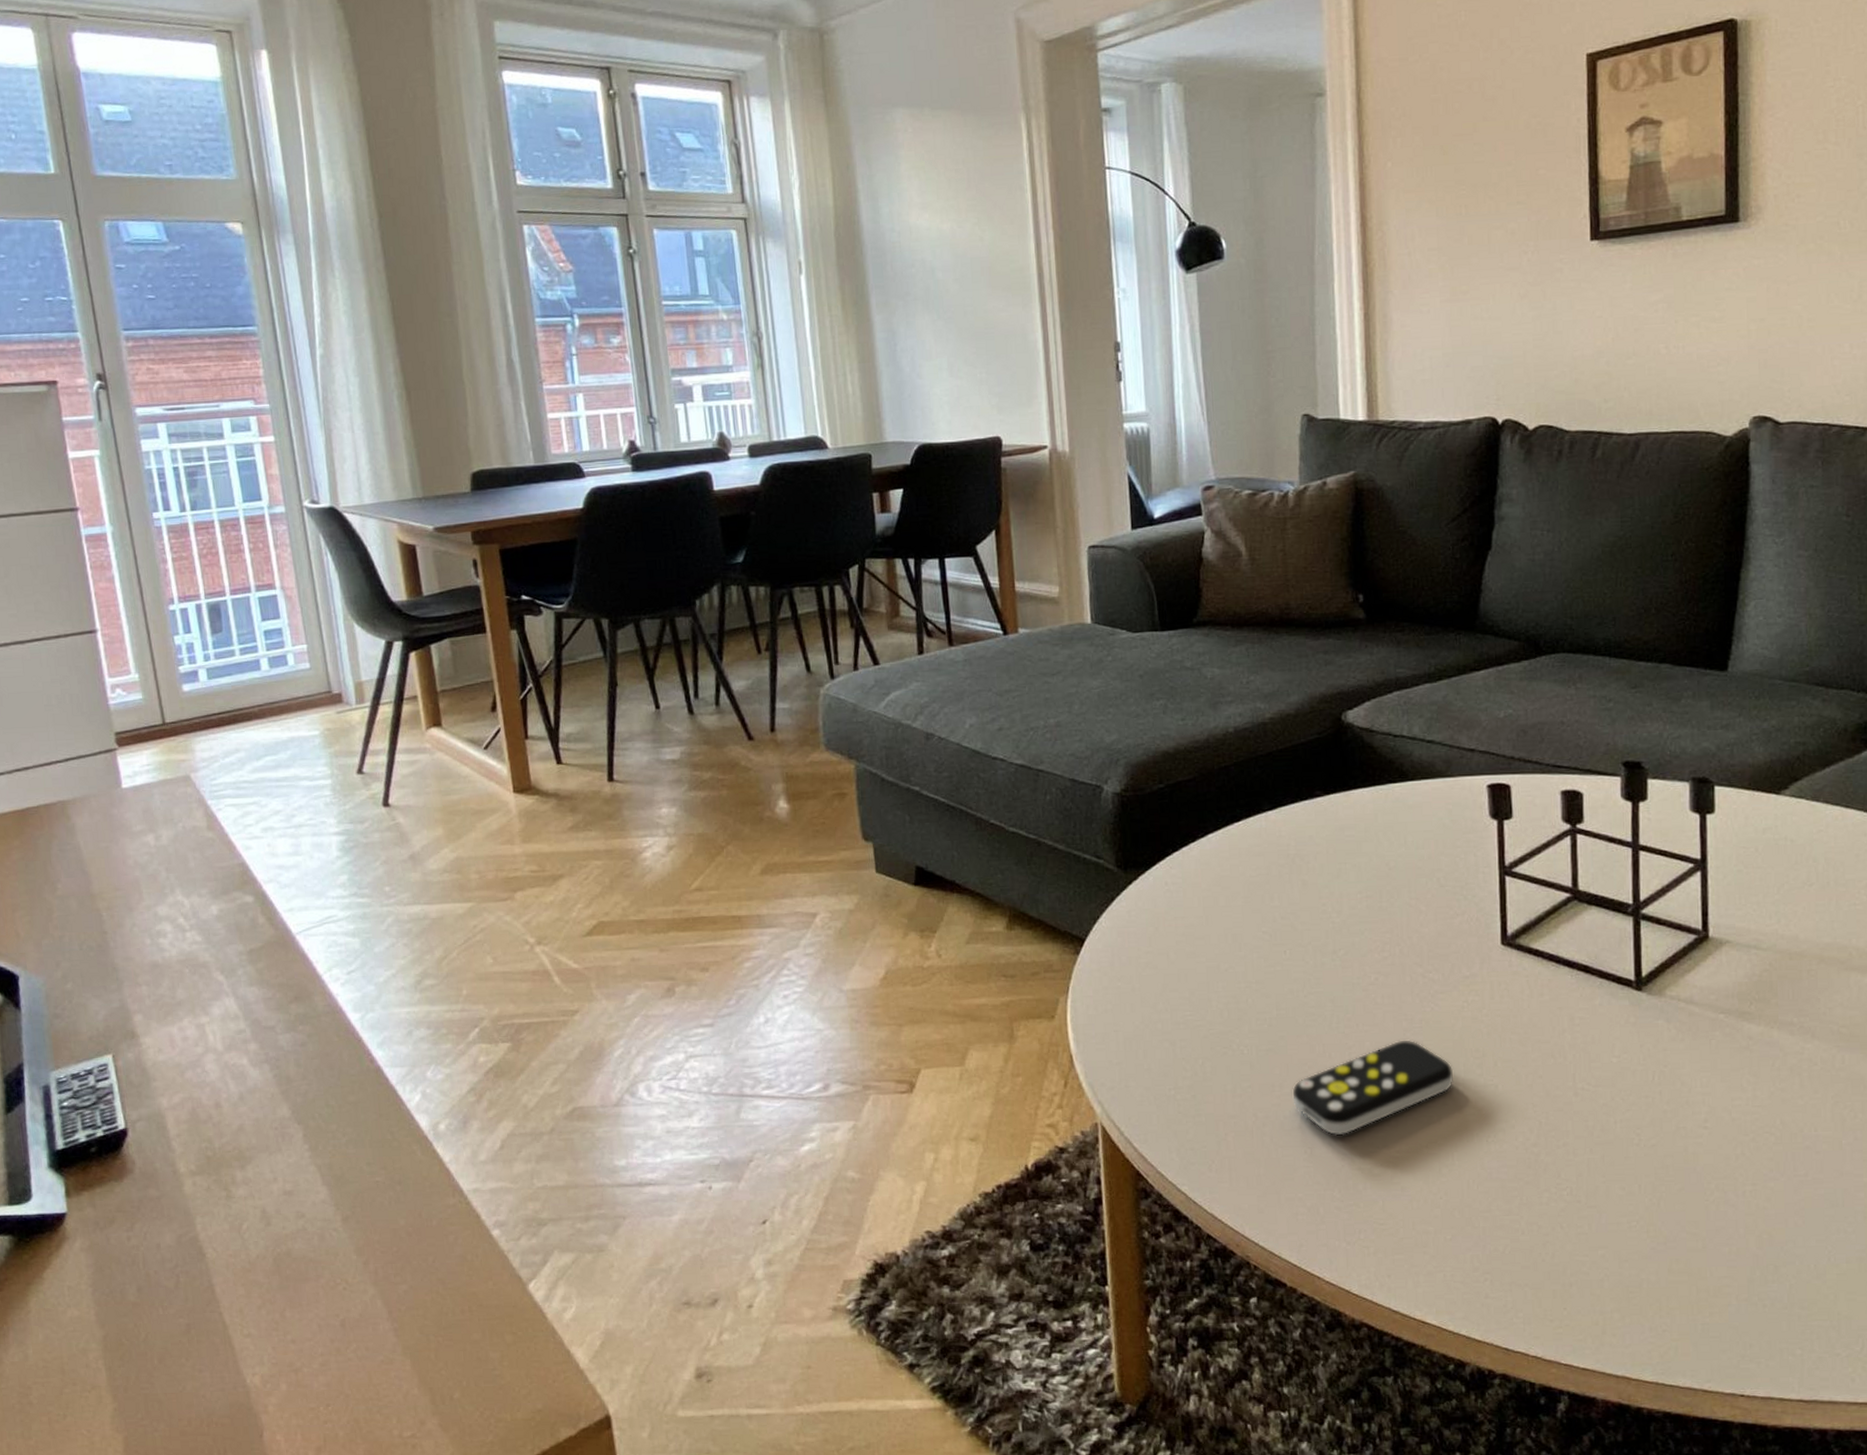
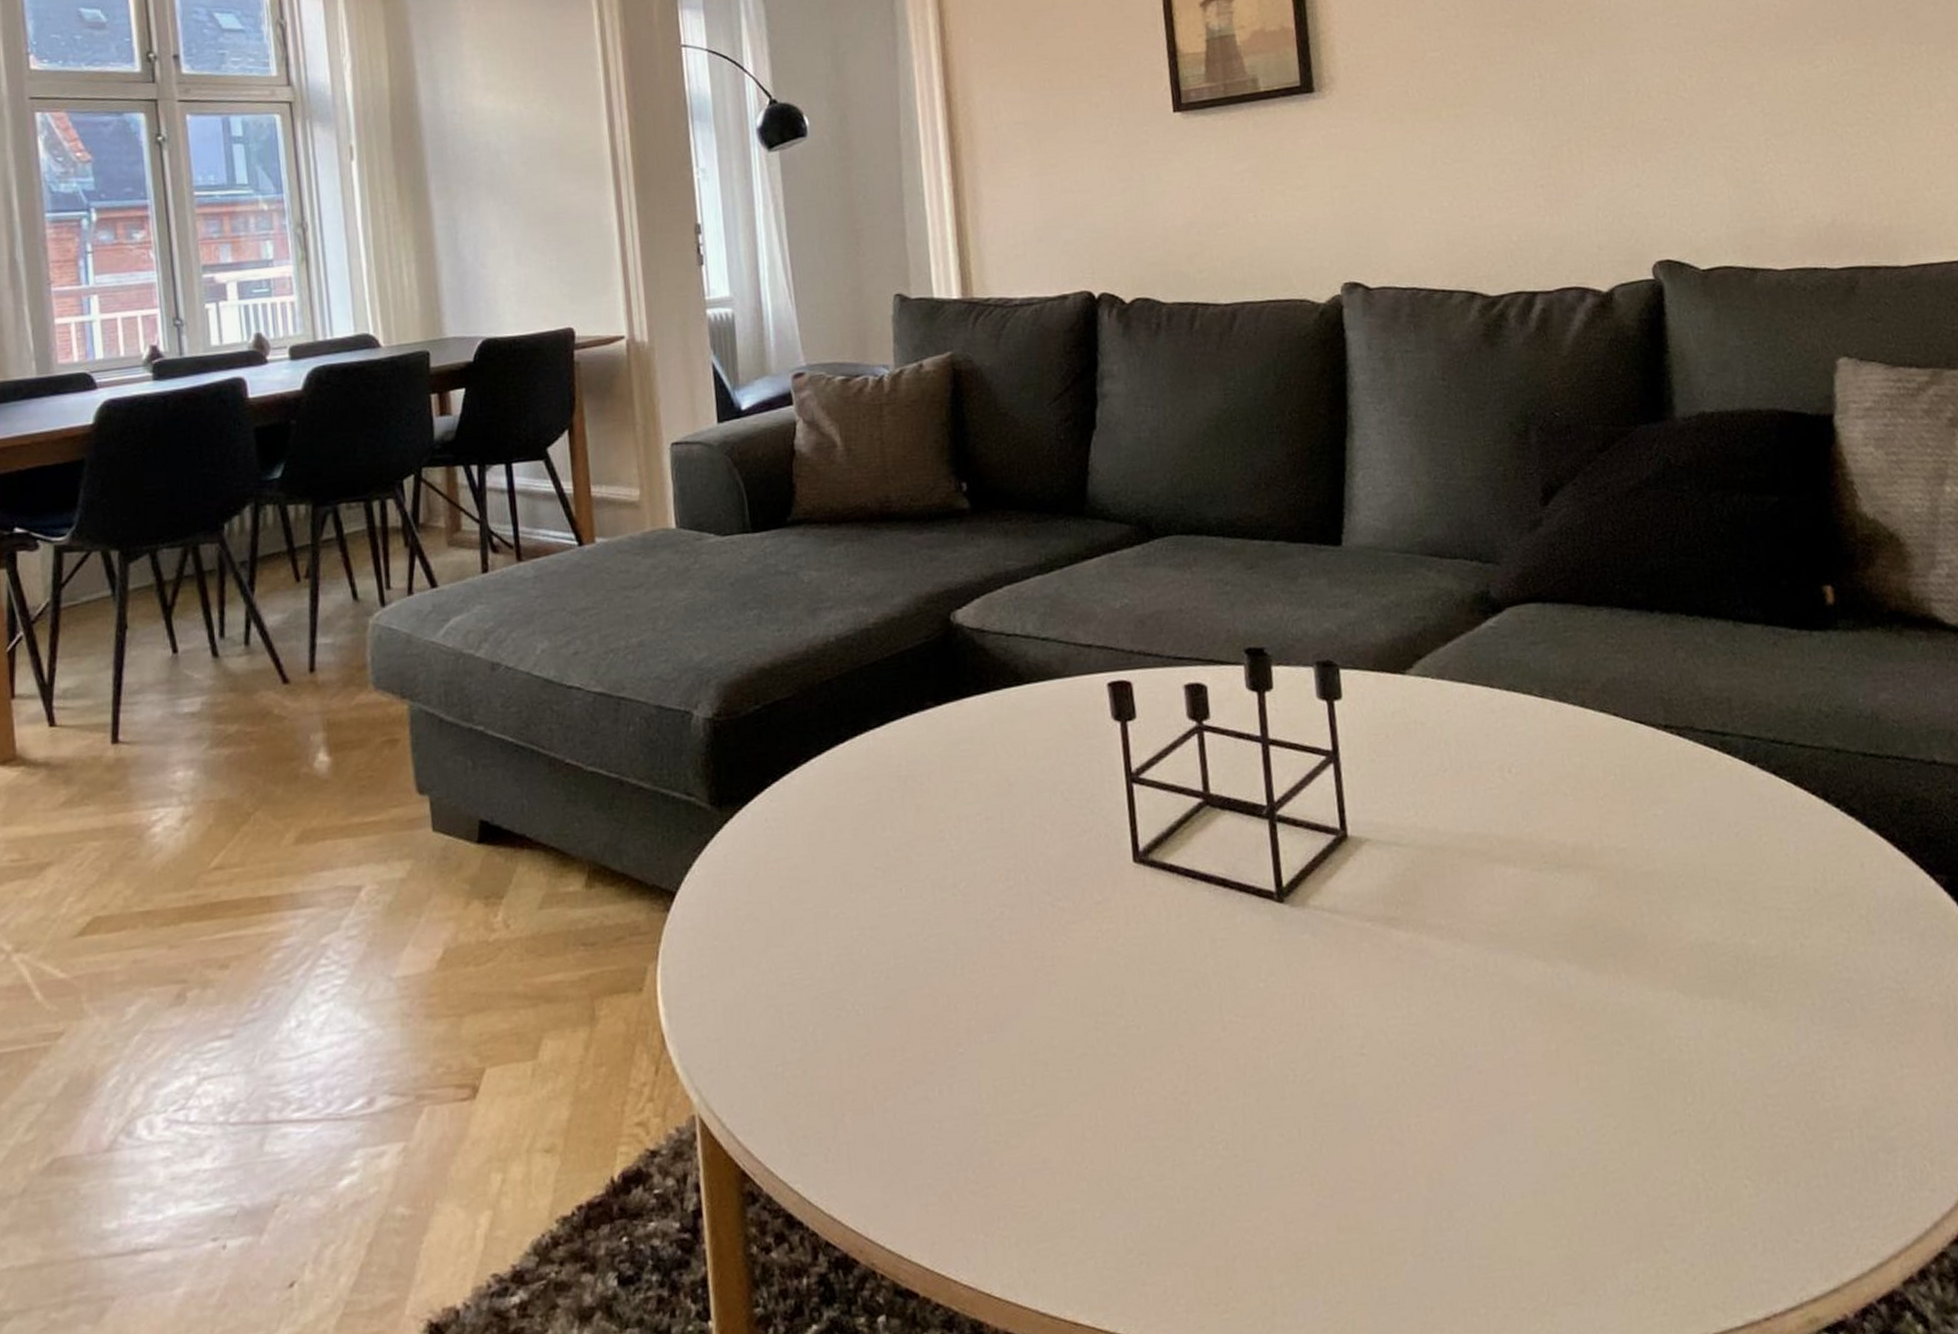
remote control: present [1292,1040,1453,1136] -> none [915,982,1092,1104]

